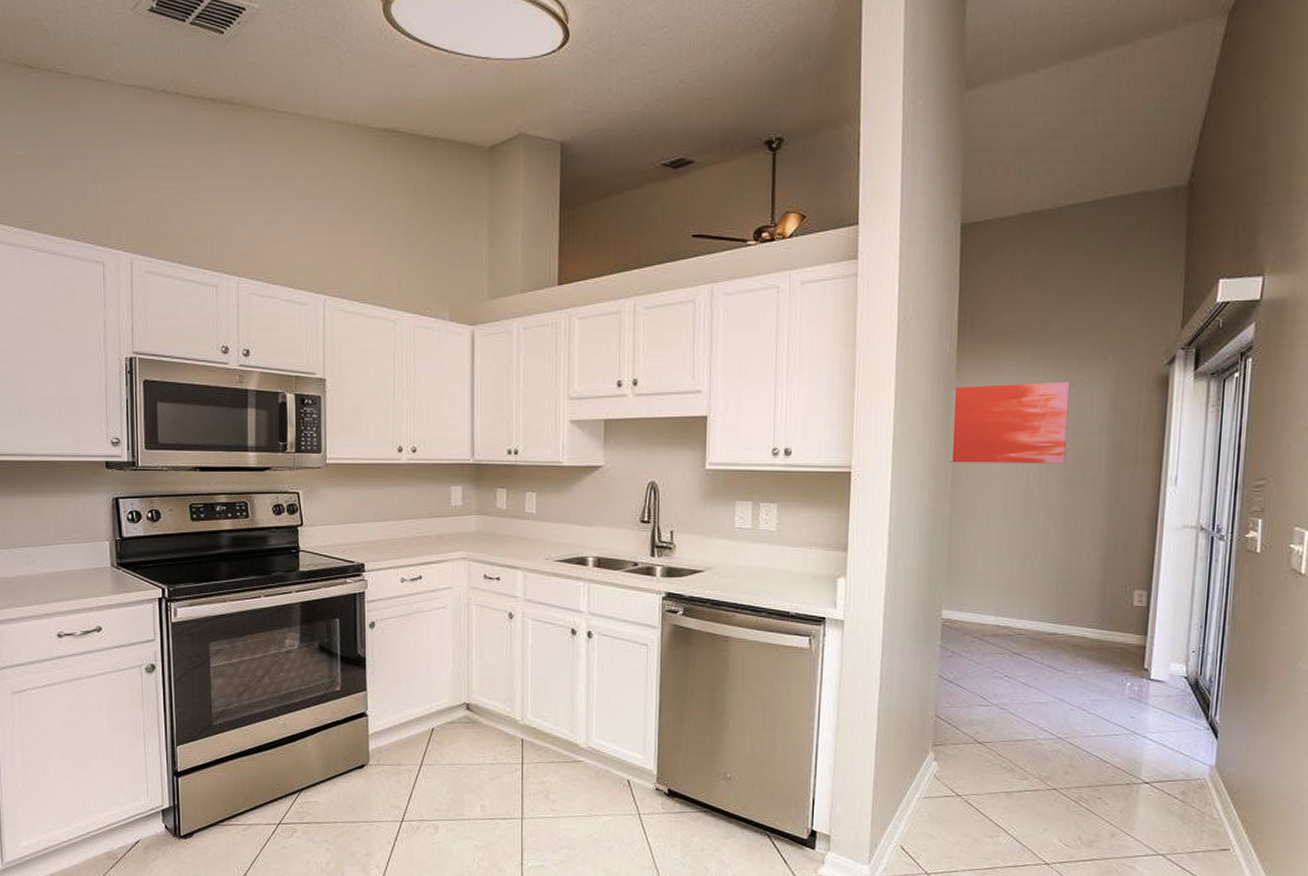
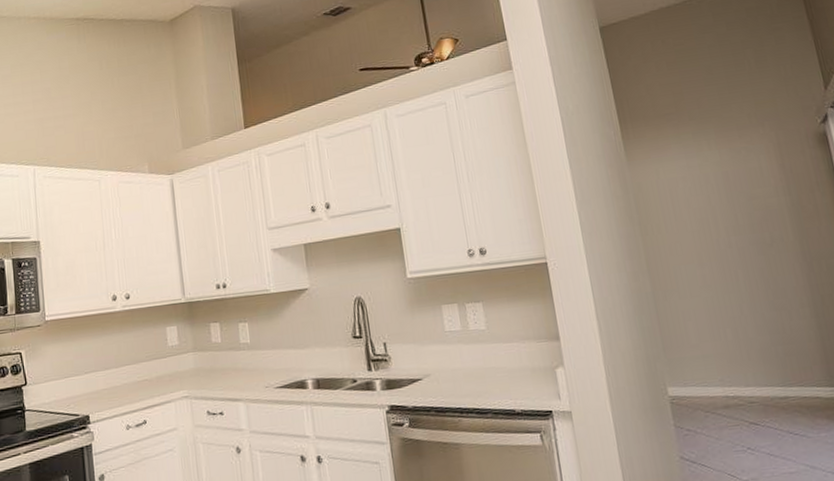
wall art: present [950,381,1071,464] -> none [626,150,751,241]

